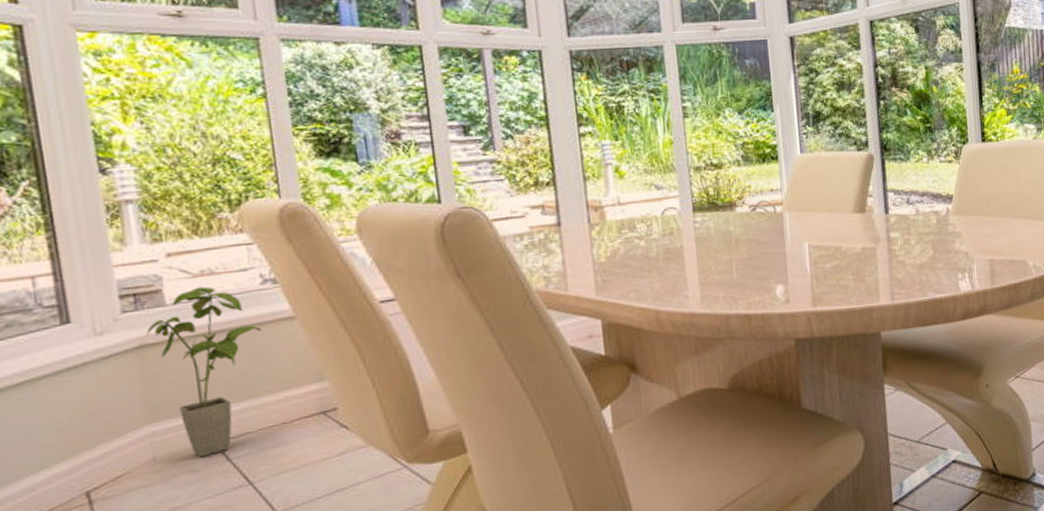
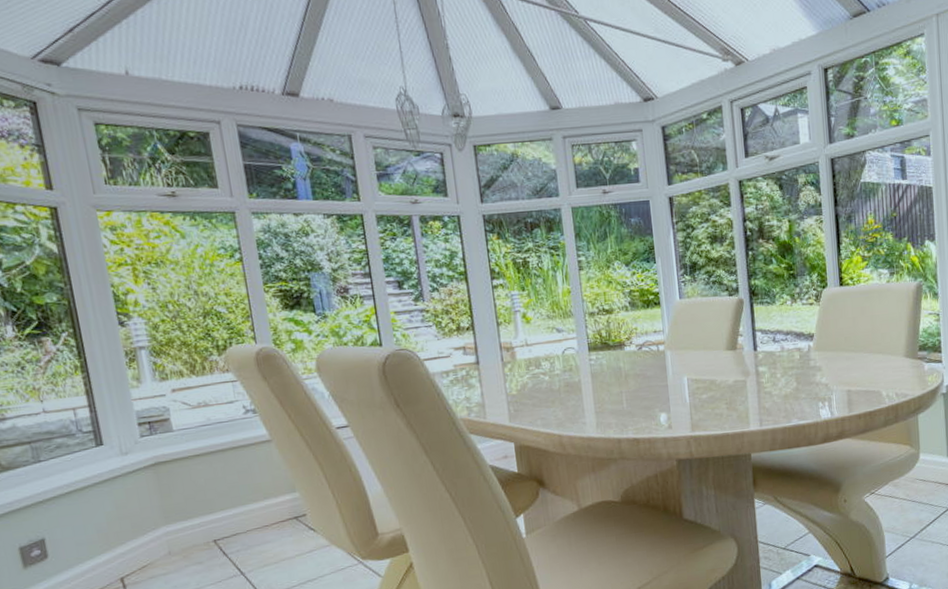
house plant: present [145,286,262,458] -> none [159,416,246,553]

